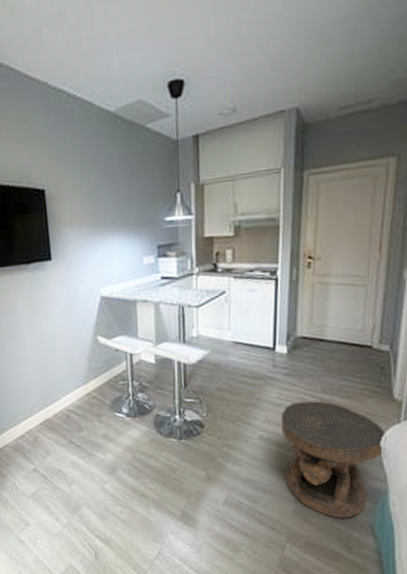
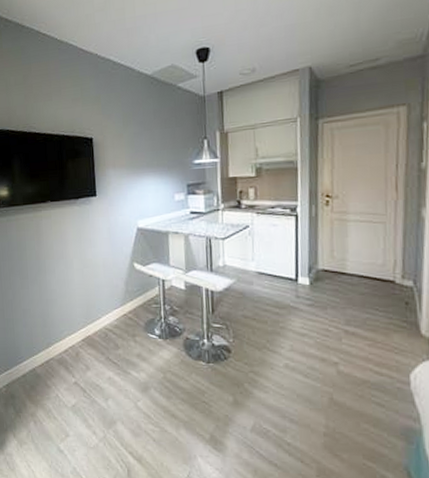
side table: present [280,401,386,519] -> none [305,333,417,458]

